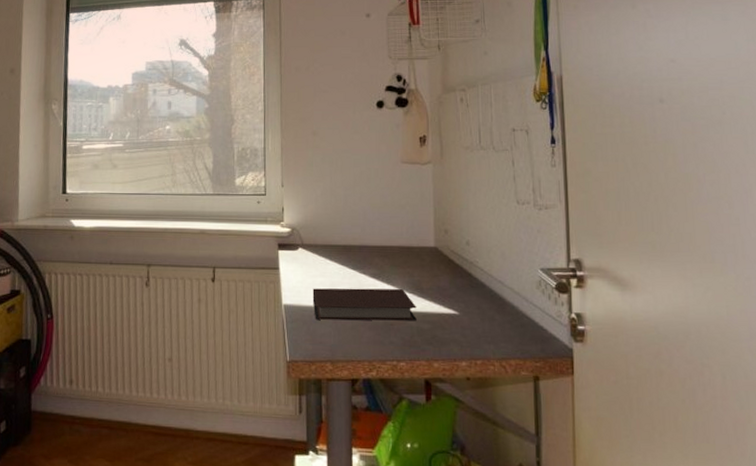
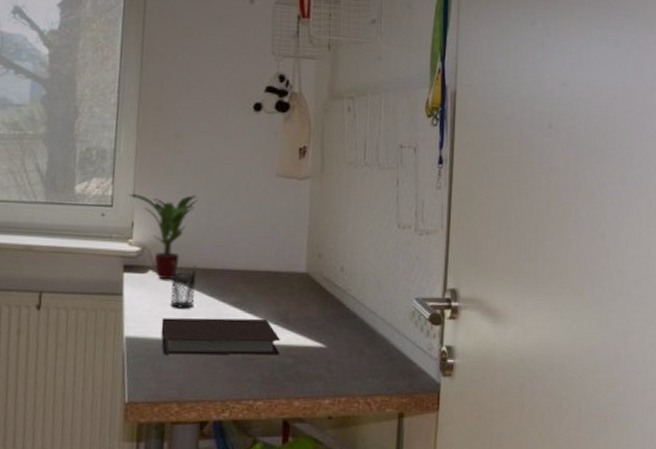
potted plant: none [277,183,334,255] -> present [127,194,197,279]
pencil holder: none [318,239,339,280] -> present [170,261,197,309]

